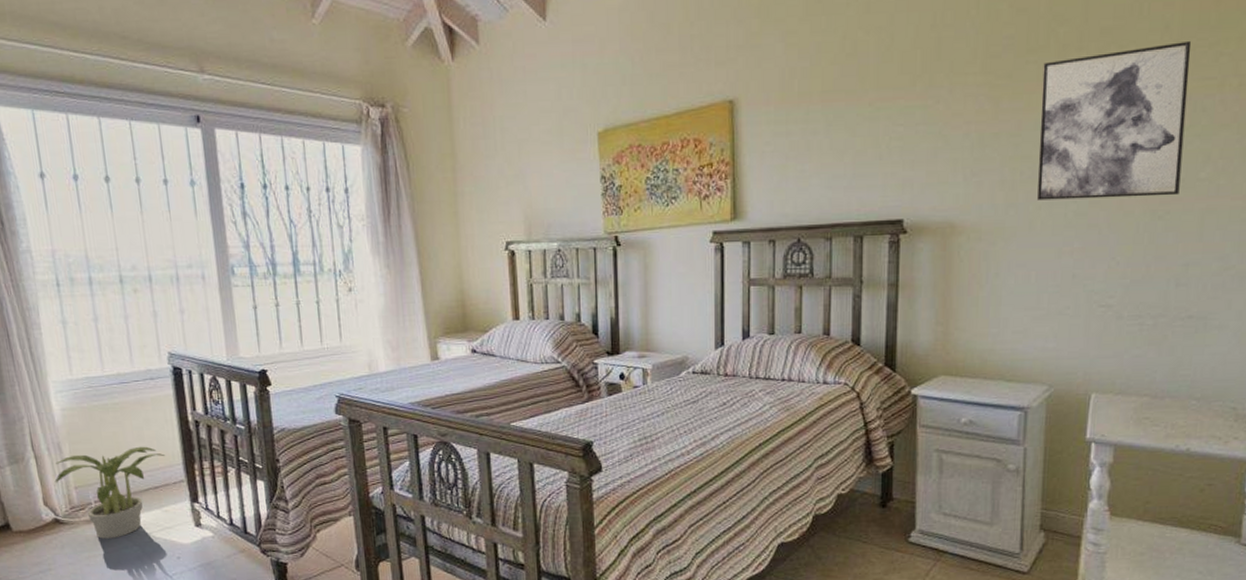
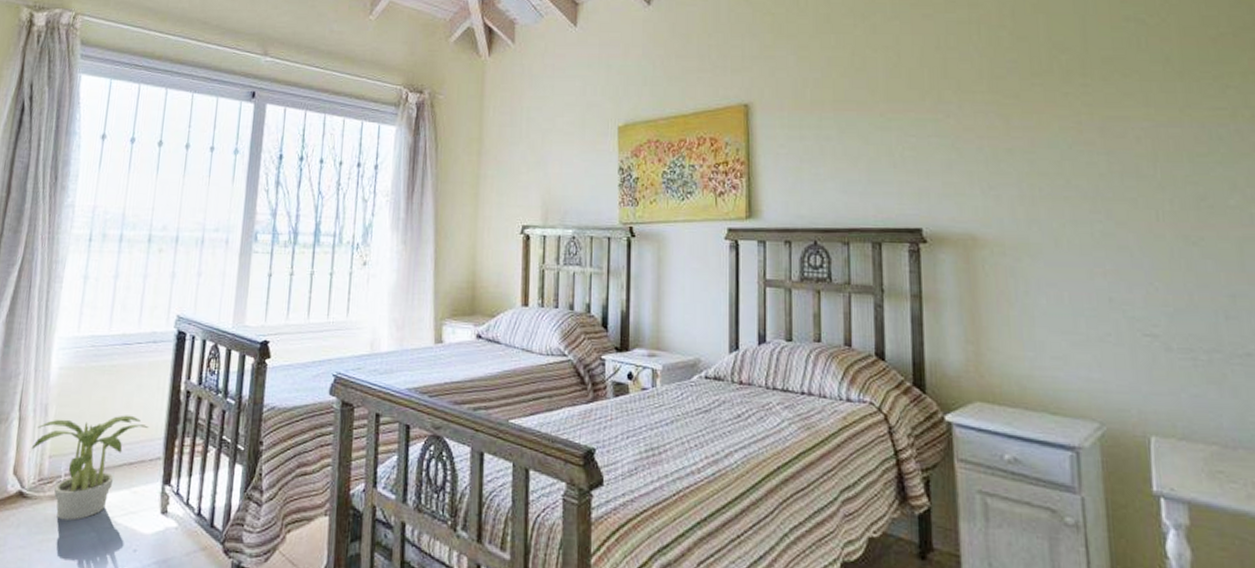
wall art: present [1037,40,1192,201] -> none [1049,72,1210,222]

